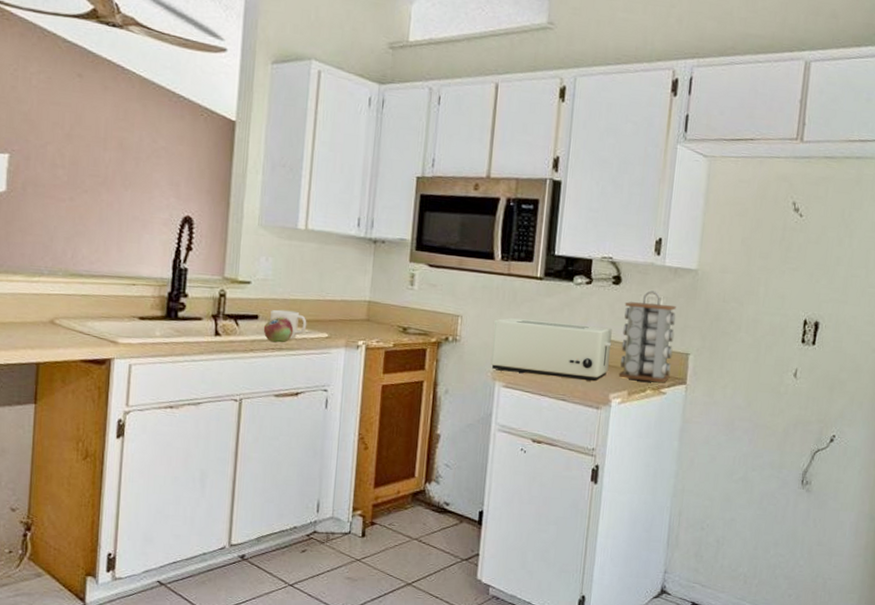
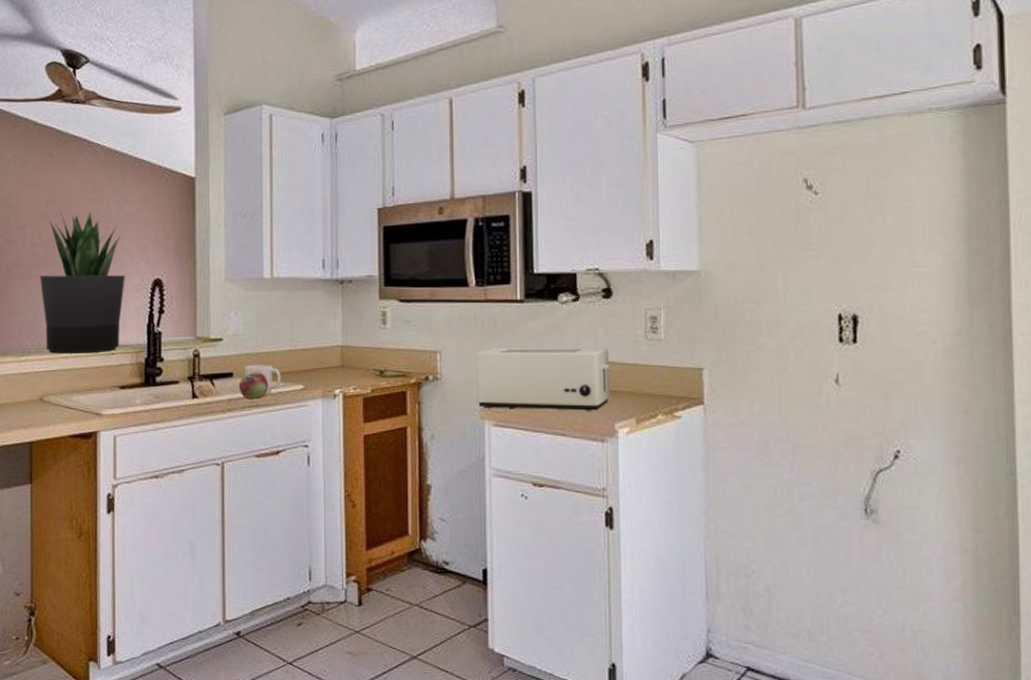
planter: none [59,133,153,282] -> present [40,209,125,354]
spice rack: present [618,290,676,383] -> none [619,300,683,406]

